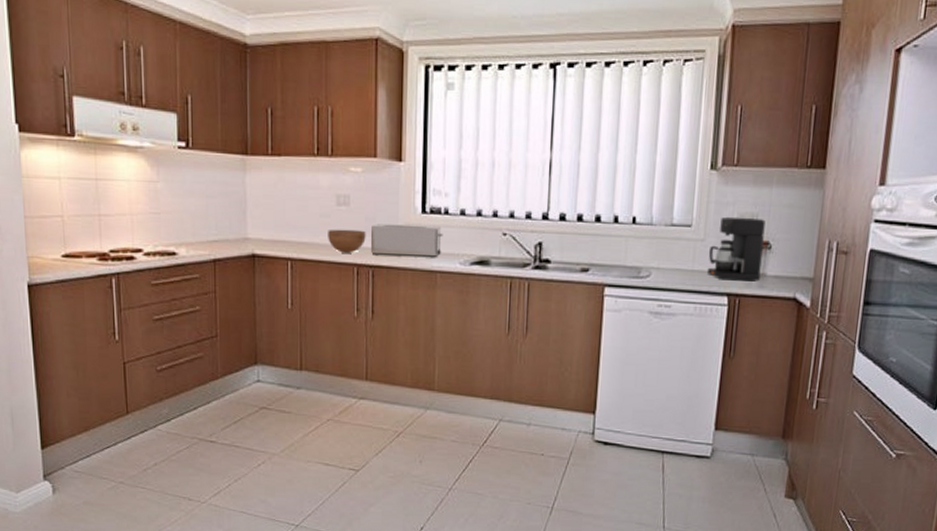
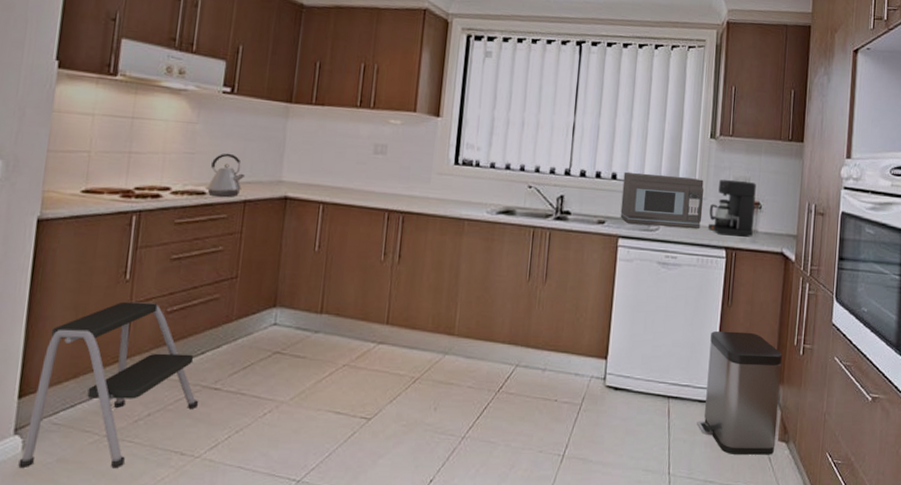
step stool: none [52,361,198,510] -> present [18,301,199,467]
kettle: none [175,211,212,258] -> present [206,153,246,198]
bowl: present [328,229,366,253] -> none [362,175,400,199]
toaster: present [371,223,443,258] -> none [403,172,473,207]
microwave: none [606,212,703,274] -> present [620,171,704,228]
pedal bin: none [694,384,792,511] -> present [697,330,782,455]

